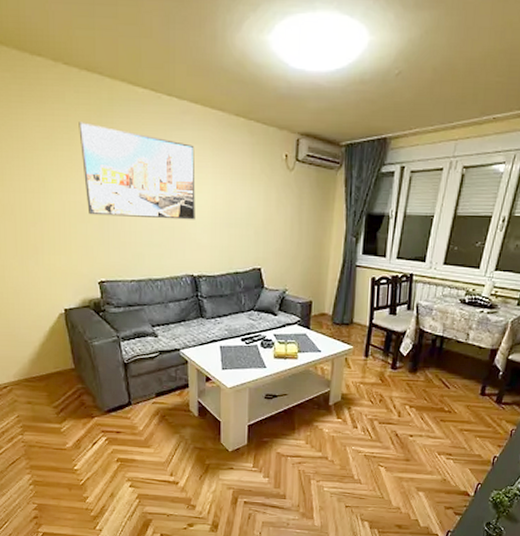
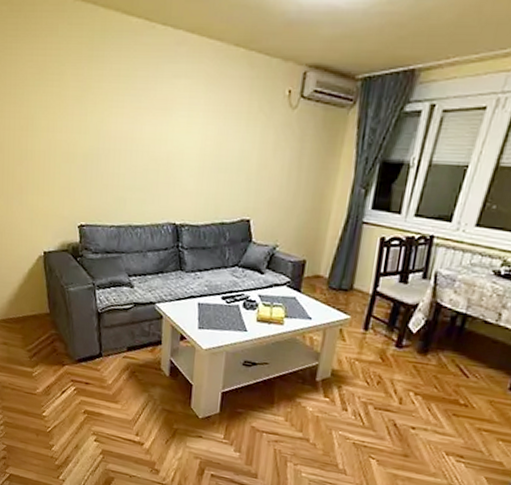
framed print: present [79,122,196,220] -> none [69,56,187,163]

